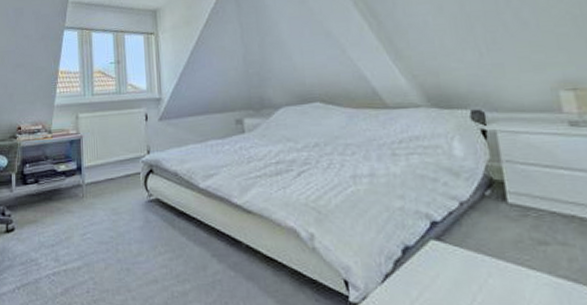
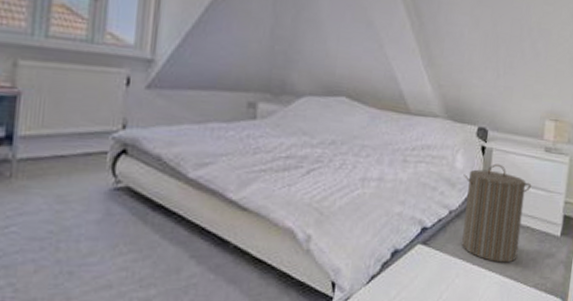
laundry hamper: none [466,146,568,260] -> present [462,163,532,263]

